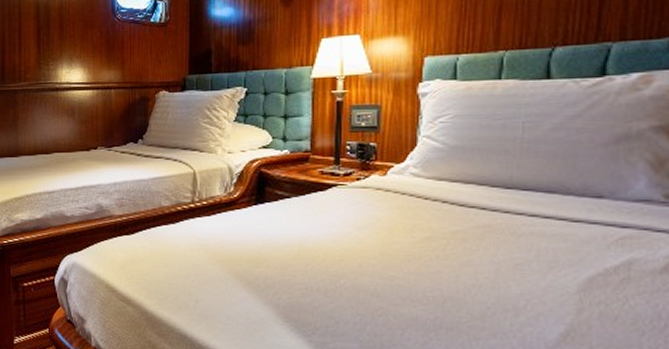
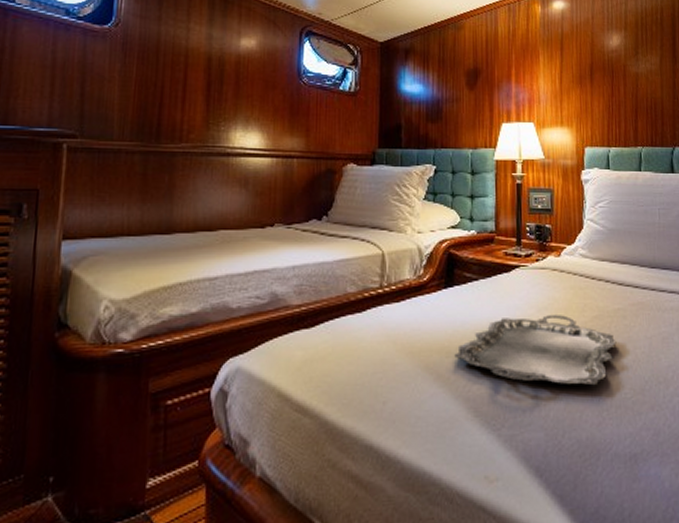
serving tray: none [264,234,452,306] -> present [454,315,617,386]

